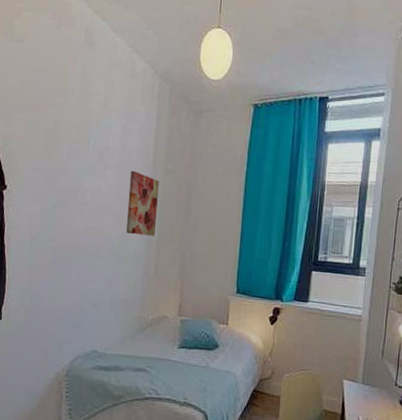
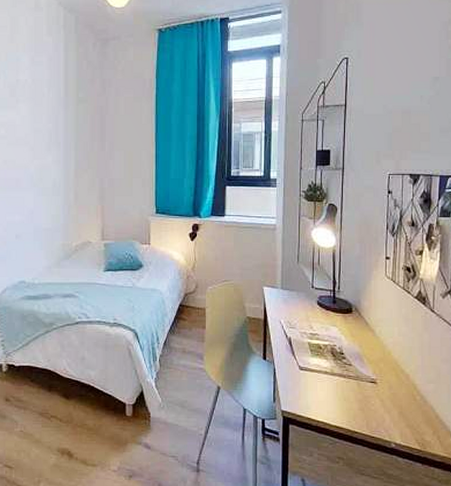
wall art: present [126,170,159,236] -> none [43,101,72,165]

